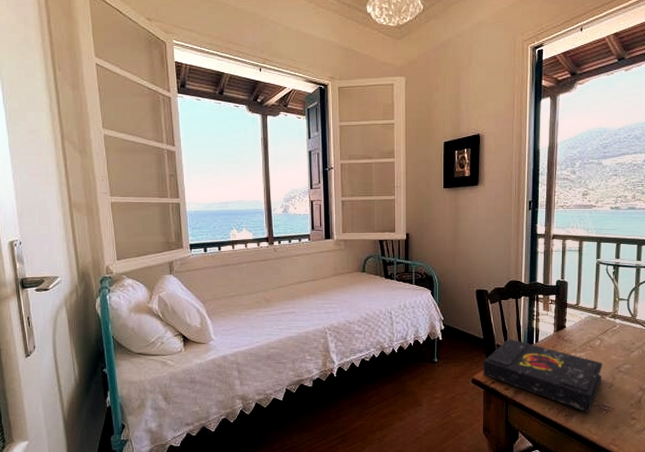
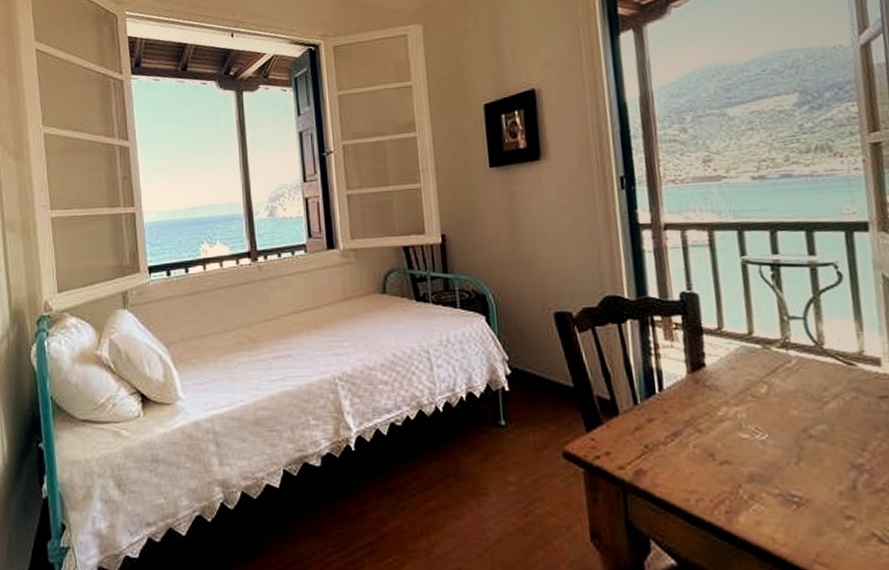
book: present [483,338,602,413] -> none [577,385,781,508]

